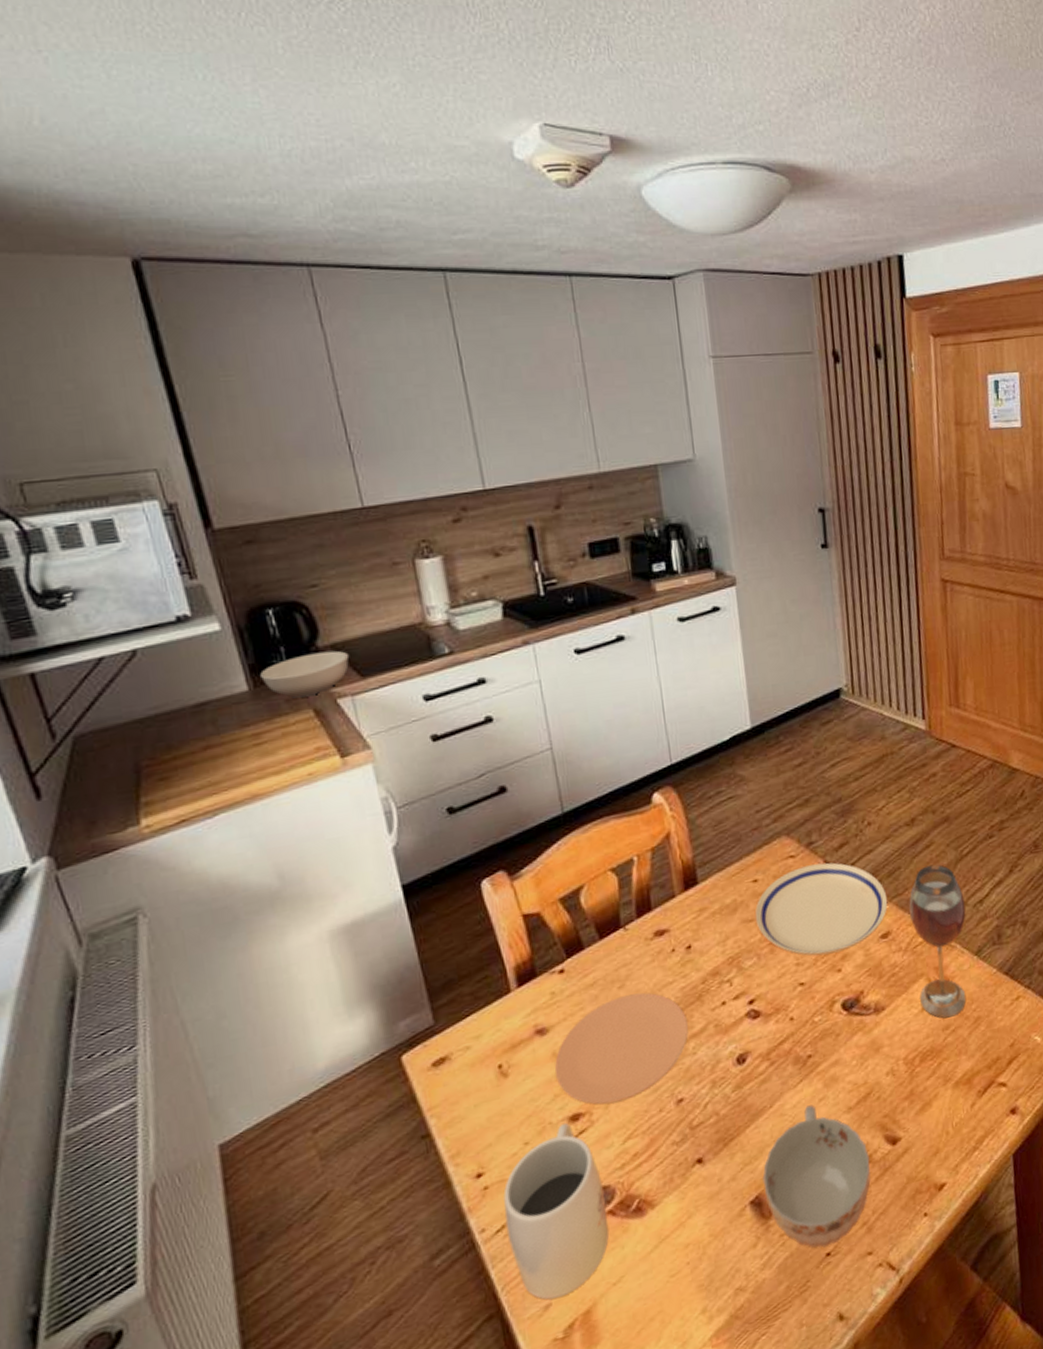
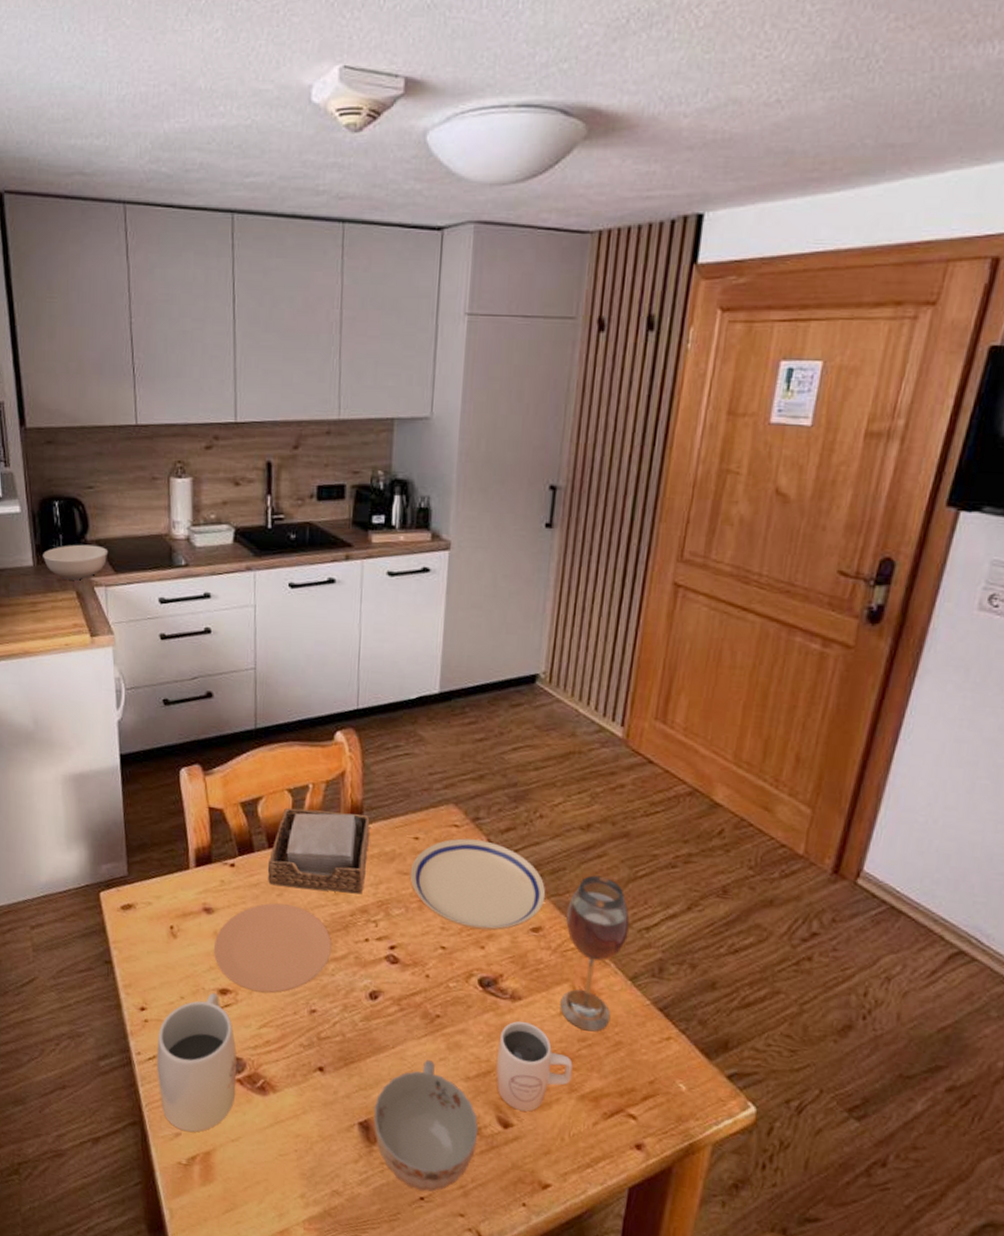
napkin holder: none [602,872,711,979] -> present [267,808,371,895]
mug: none [871,1029,944,1122] -> present [495,1020,573,1112]

